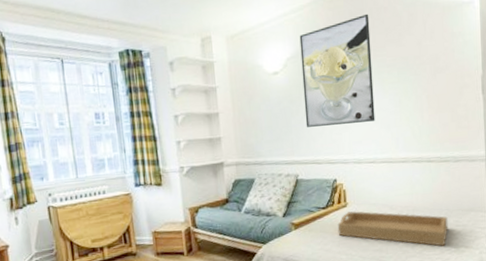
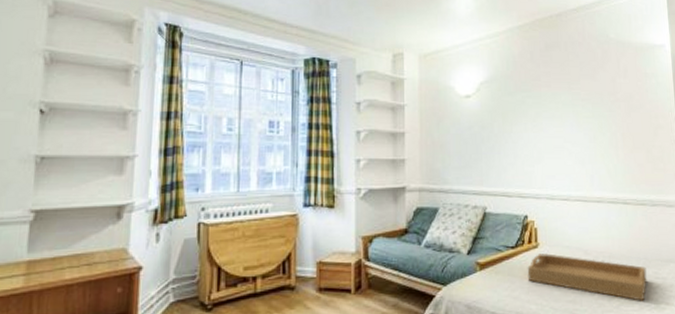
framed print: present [299,13,375,127] -> none [494,46,570,156]

